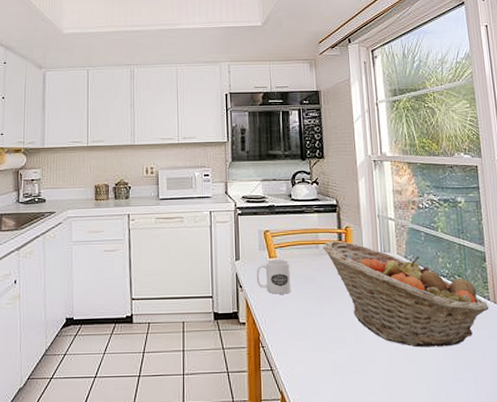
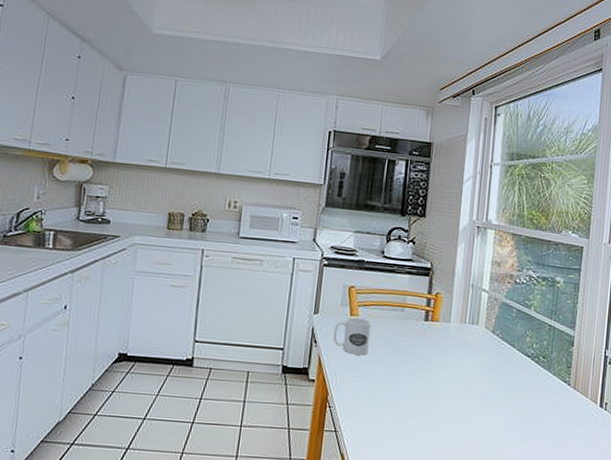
fruit basket: present [323,240,489,348] -> none [409,305,568,427]

